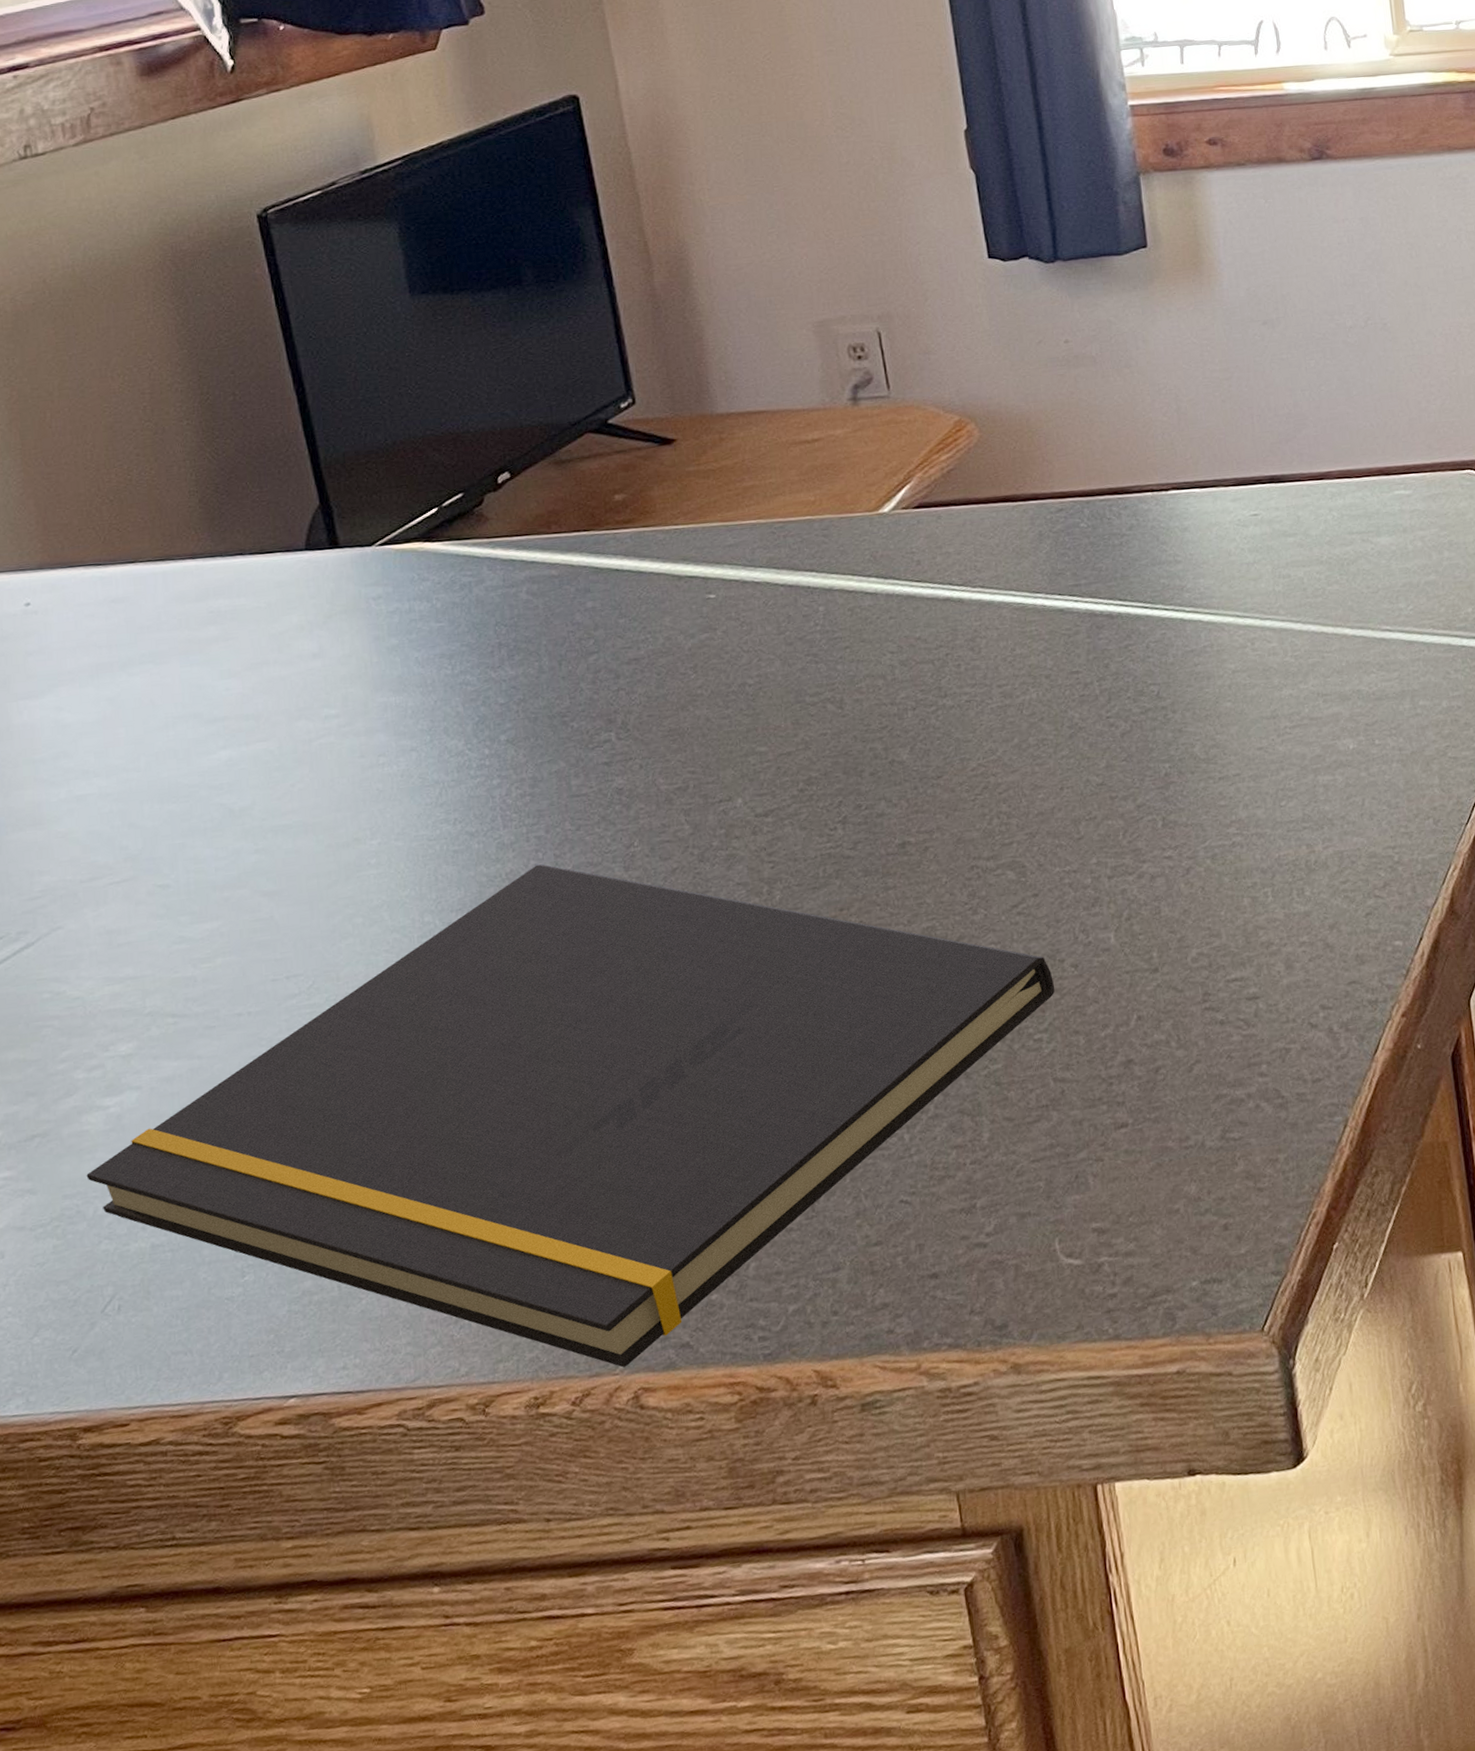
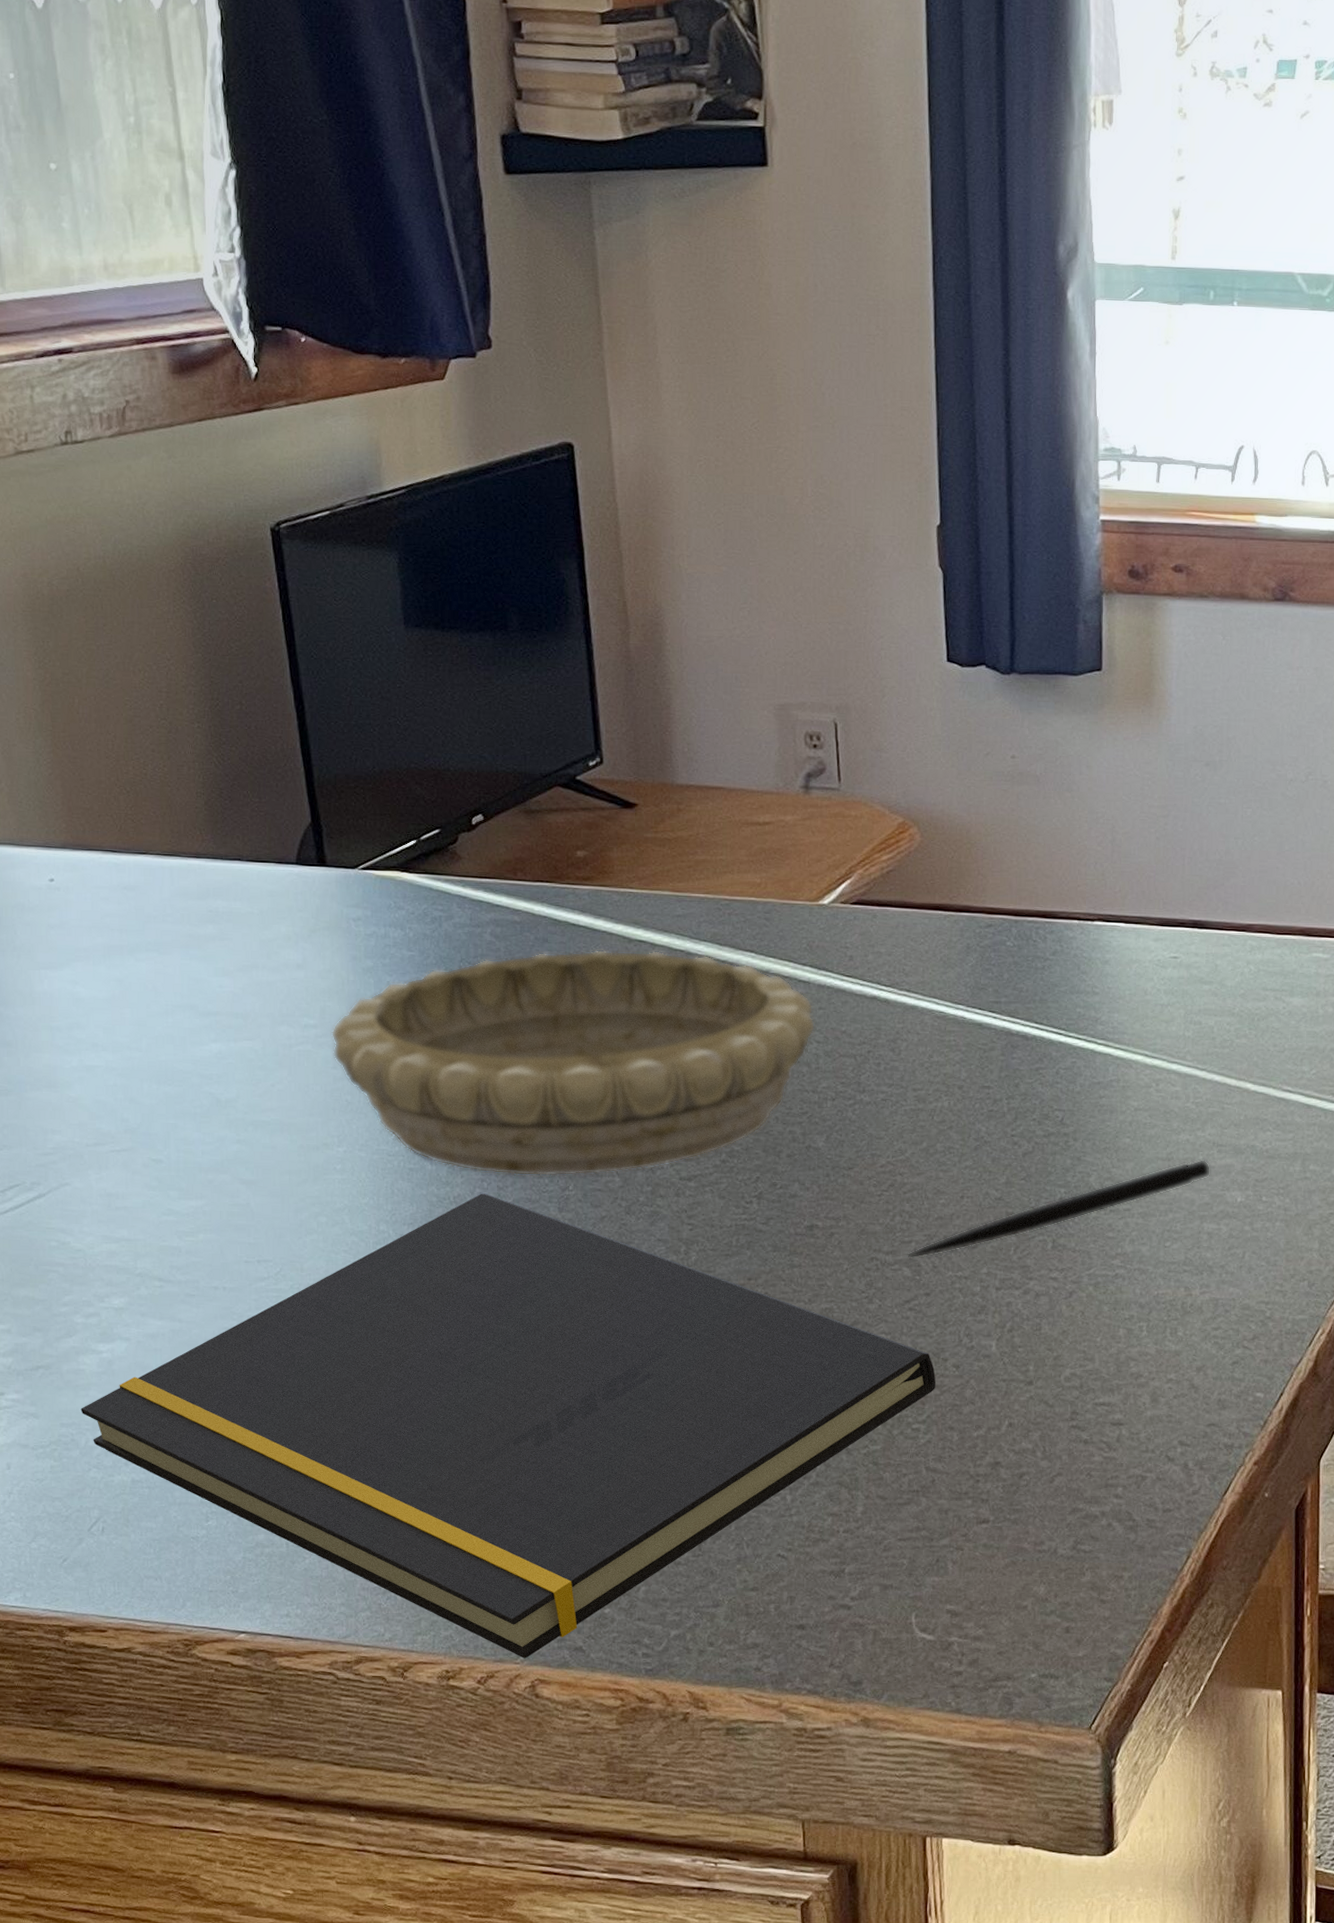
decorative bowl: none [355,581,888,843] -> present [330,949,816,1177]
pen: none [1009,712,1319,861] -> present [907,1159,1211,1259]

